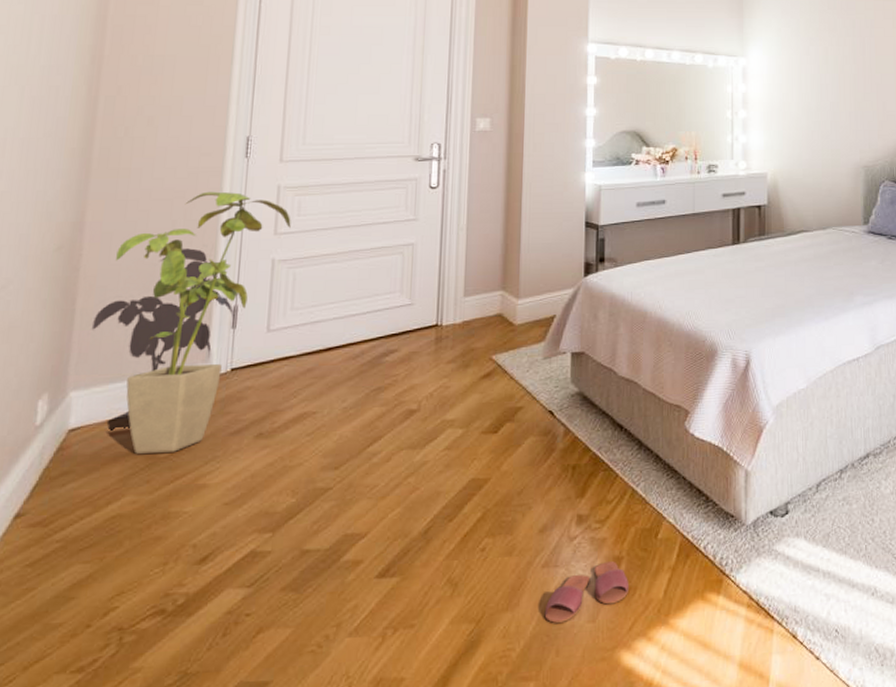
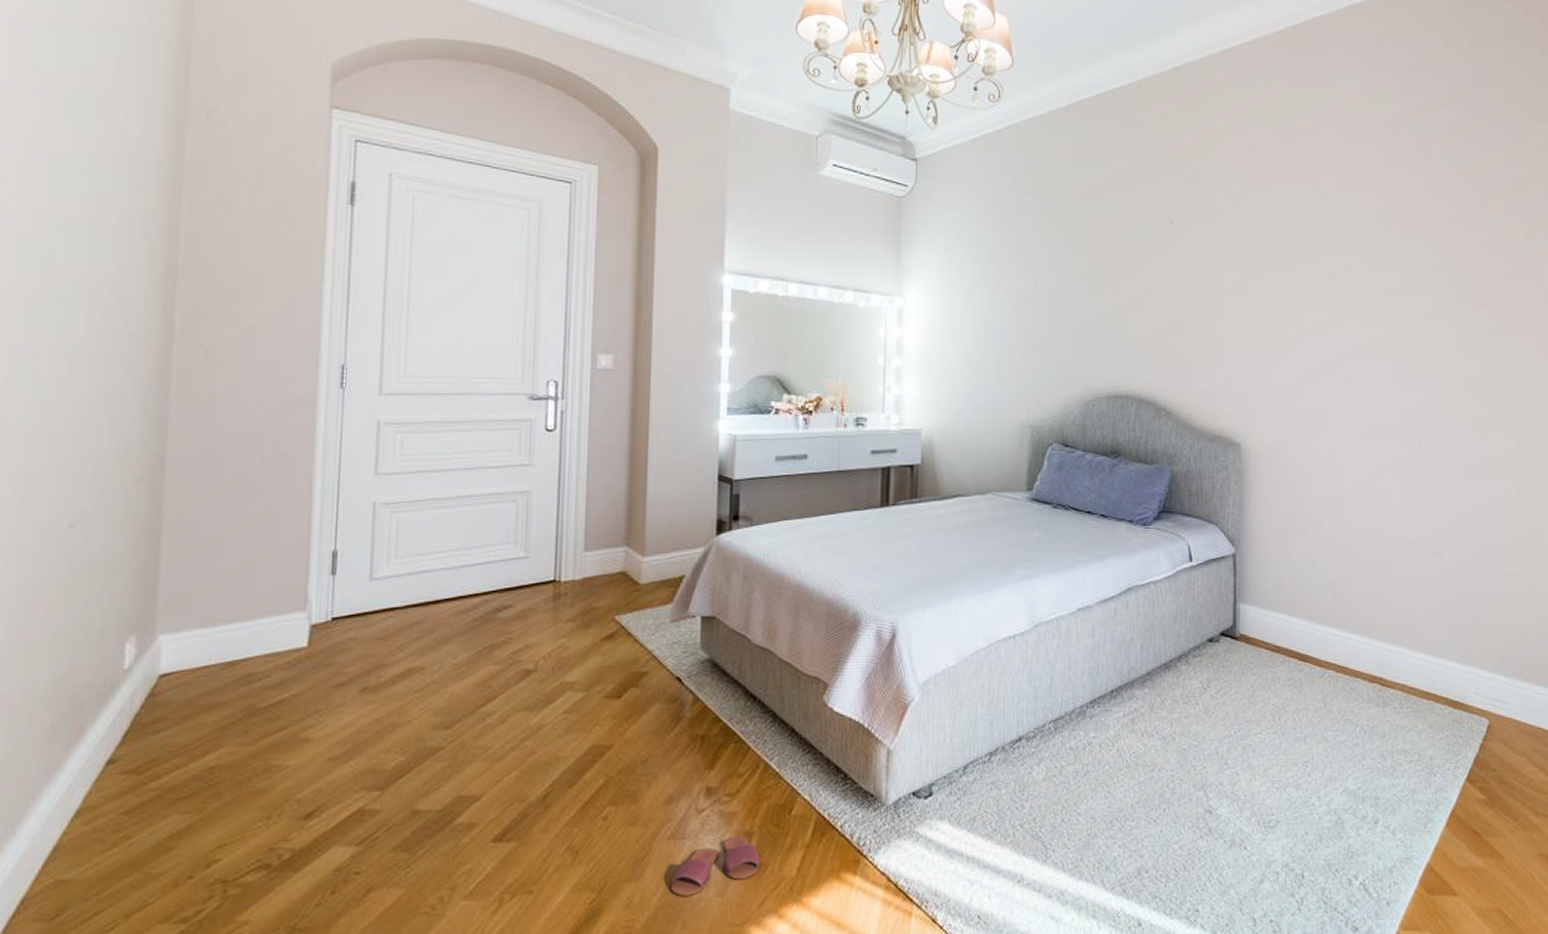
house plant: present [116,191,291,455] -> none [202,424,393,705]

